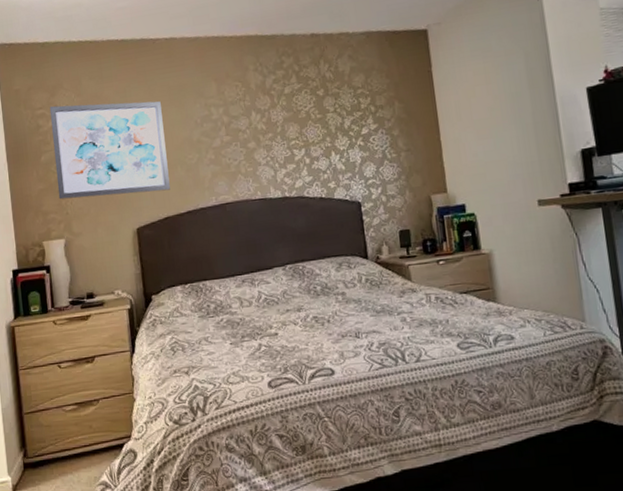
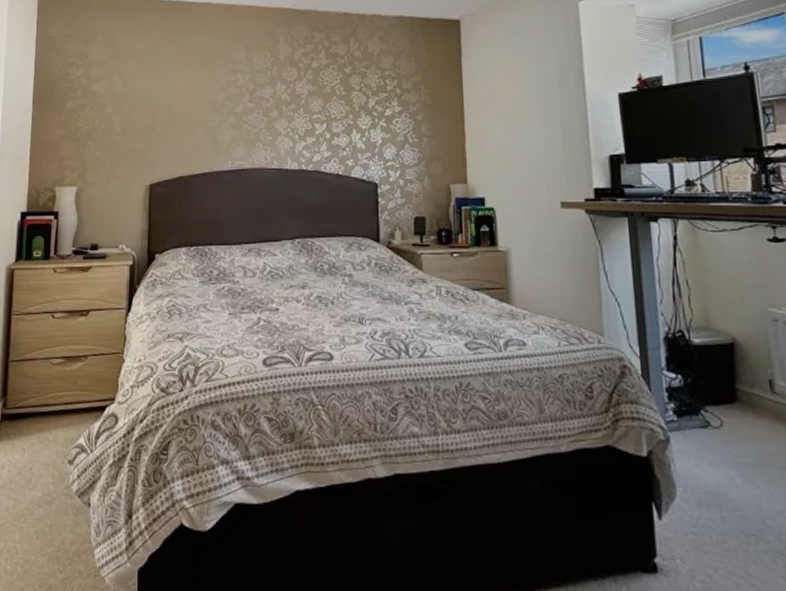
wall art: present [49,101,170,200] -> none [77,55,189,150]

